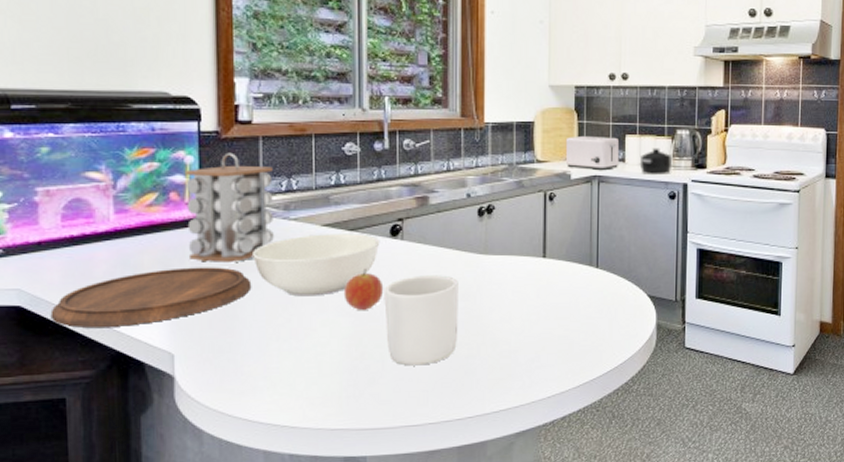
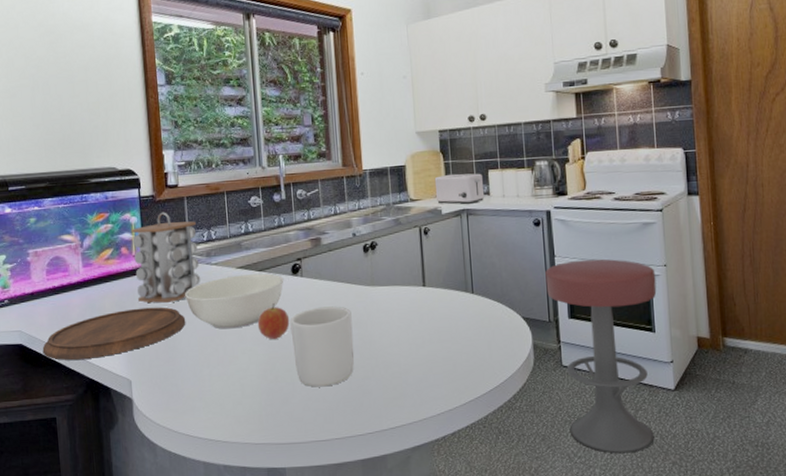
saucepan: present [641,148,673,174] -> none [504,179,535,205]
bar stool: none [676,237,787,438] -> present [545,258,657,454]

